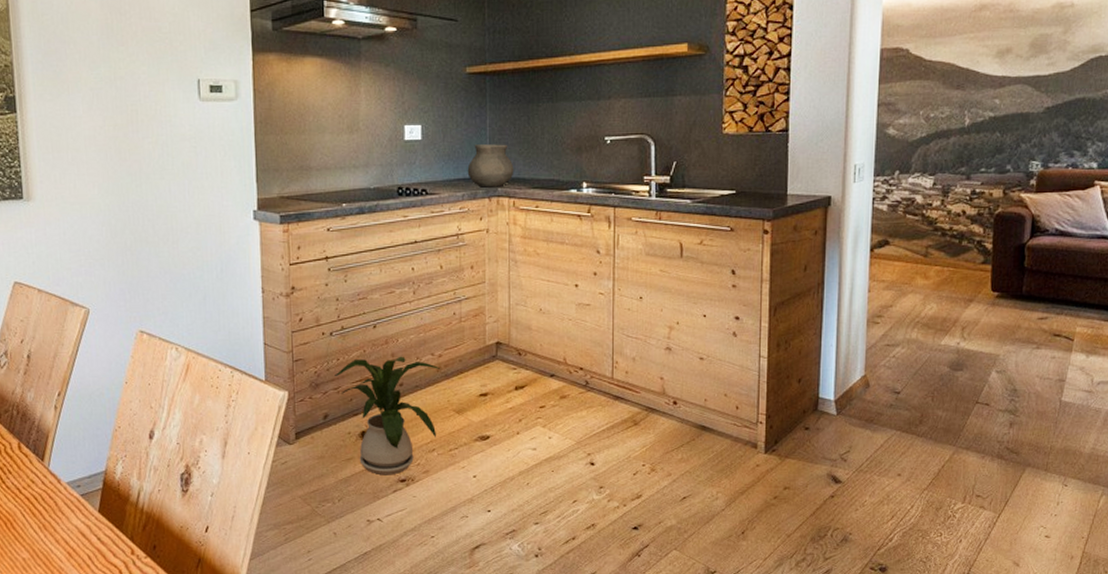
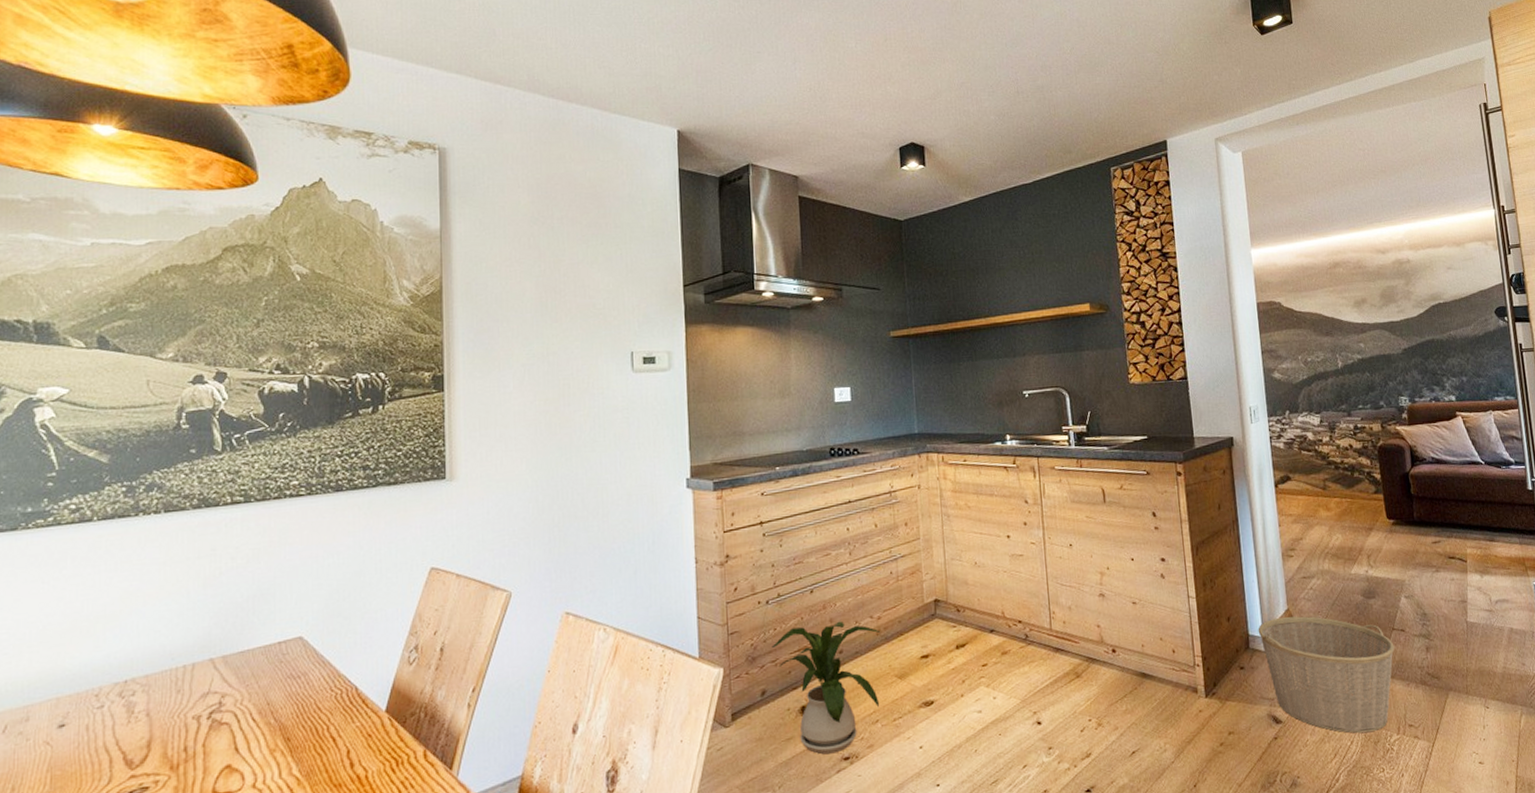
ceramic pot: present [467,144,514,189] -> none [896,402,941,445]
basket: none [829,383,975,499] -> present [1258,616,1395,733]

